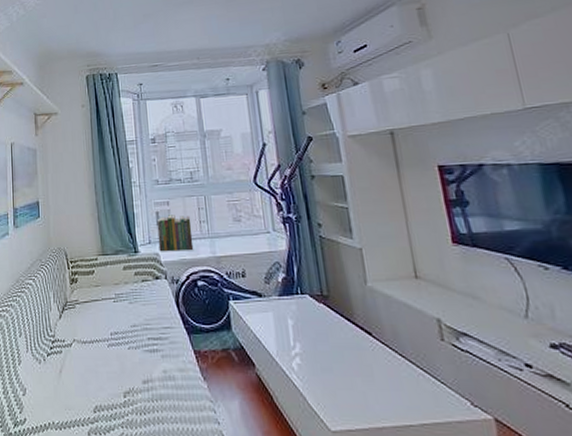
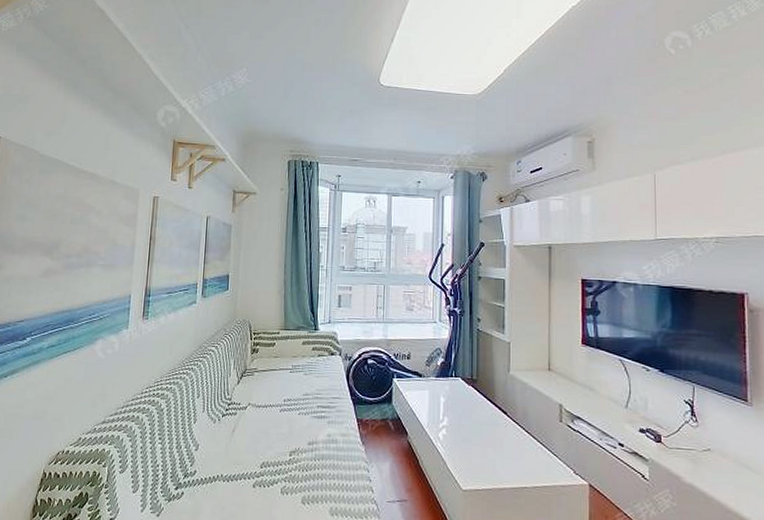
books: present [157,215,194,252] -> none [337,299,369,333]

